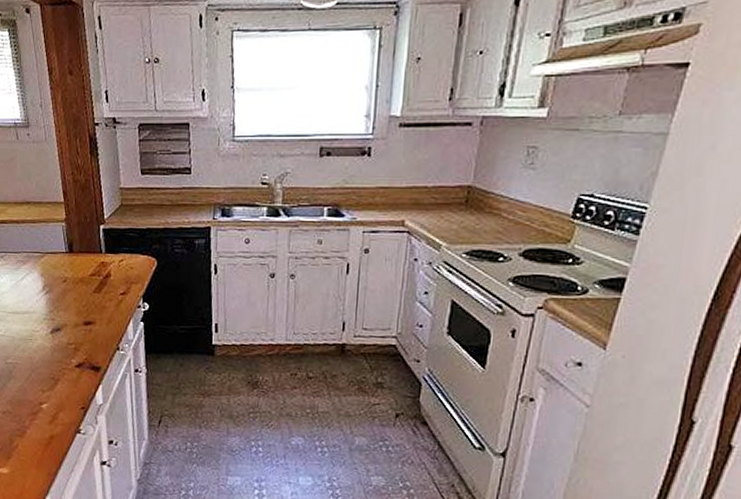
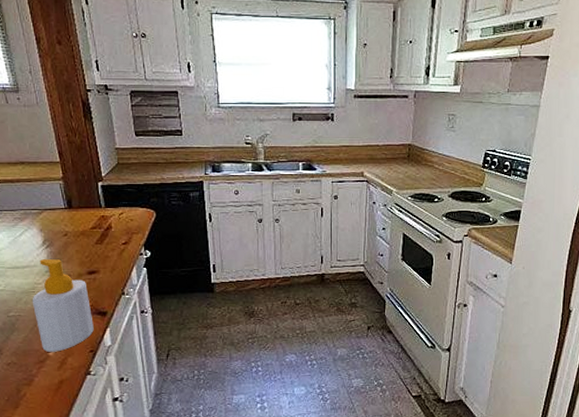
soap bottle: none [29,306,87,405] -> present [32,259,94,352]

